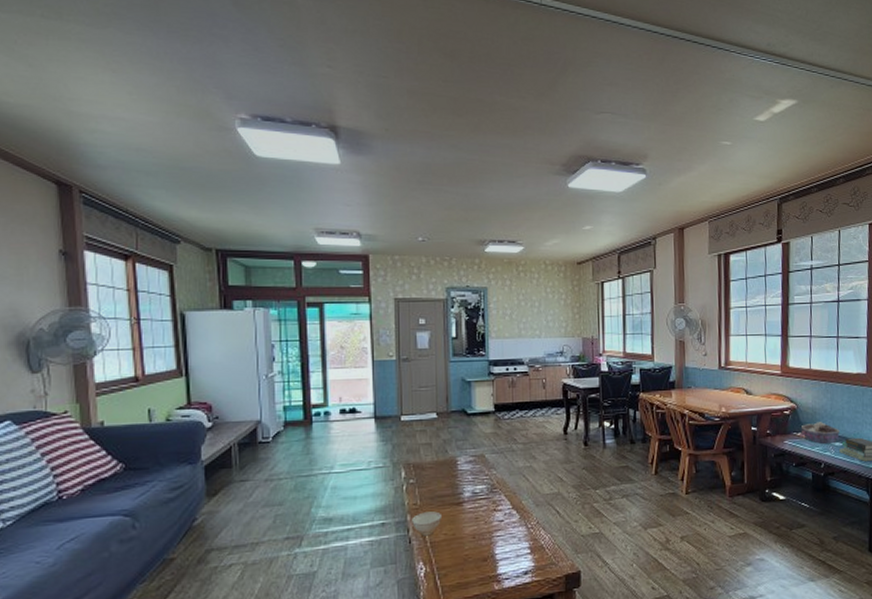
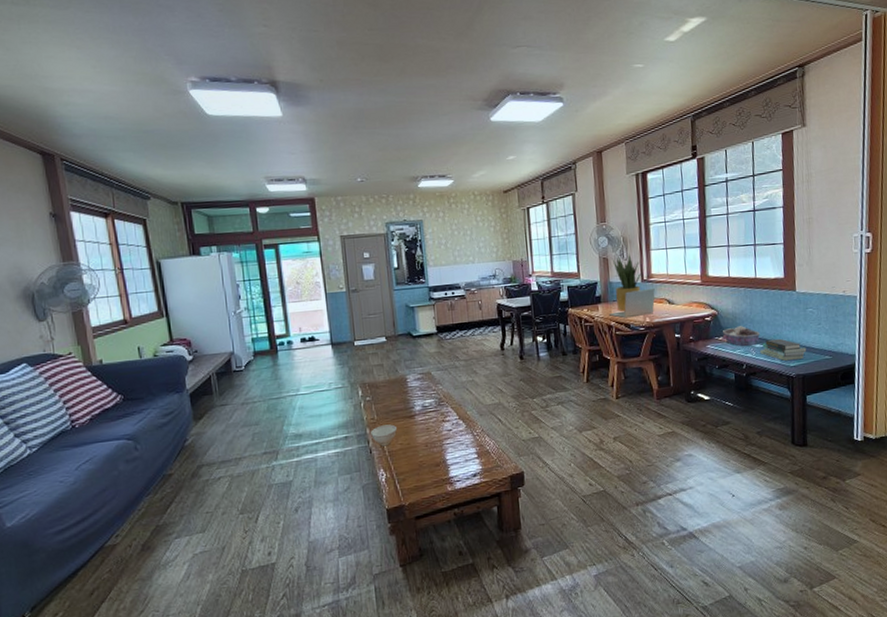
laptop: none [683,376,733,407] -> present [609,288,655,319]
planter: none [688,338,722,399] -> present [612,254,644,311]

